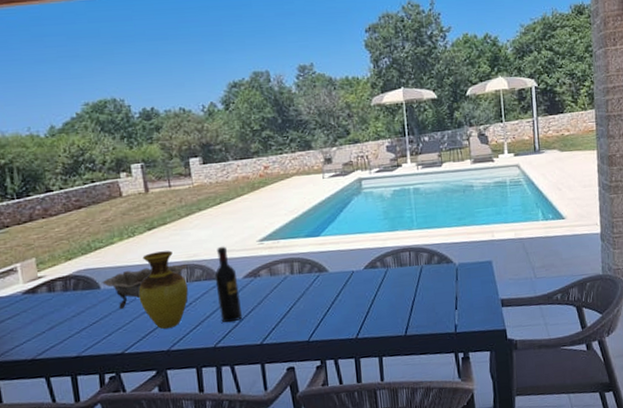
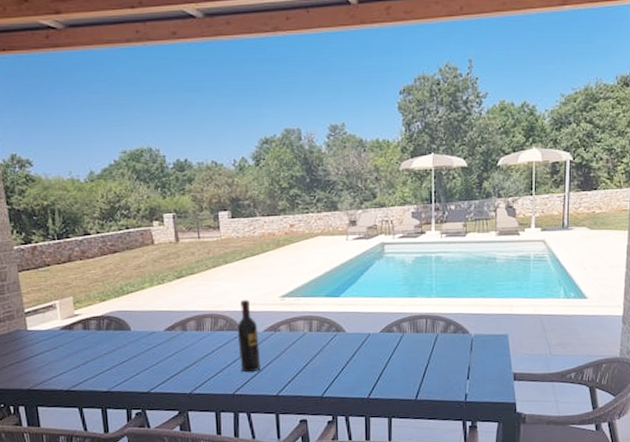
decorative bowl: present [102,264,188,309] -> none [132,313,212,351]
vase: present [138,250,188,329] -> none [165,300,211,373]

